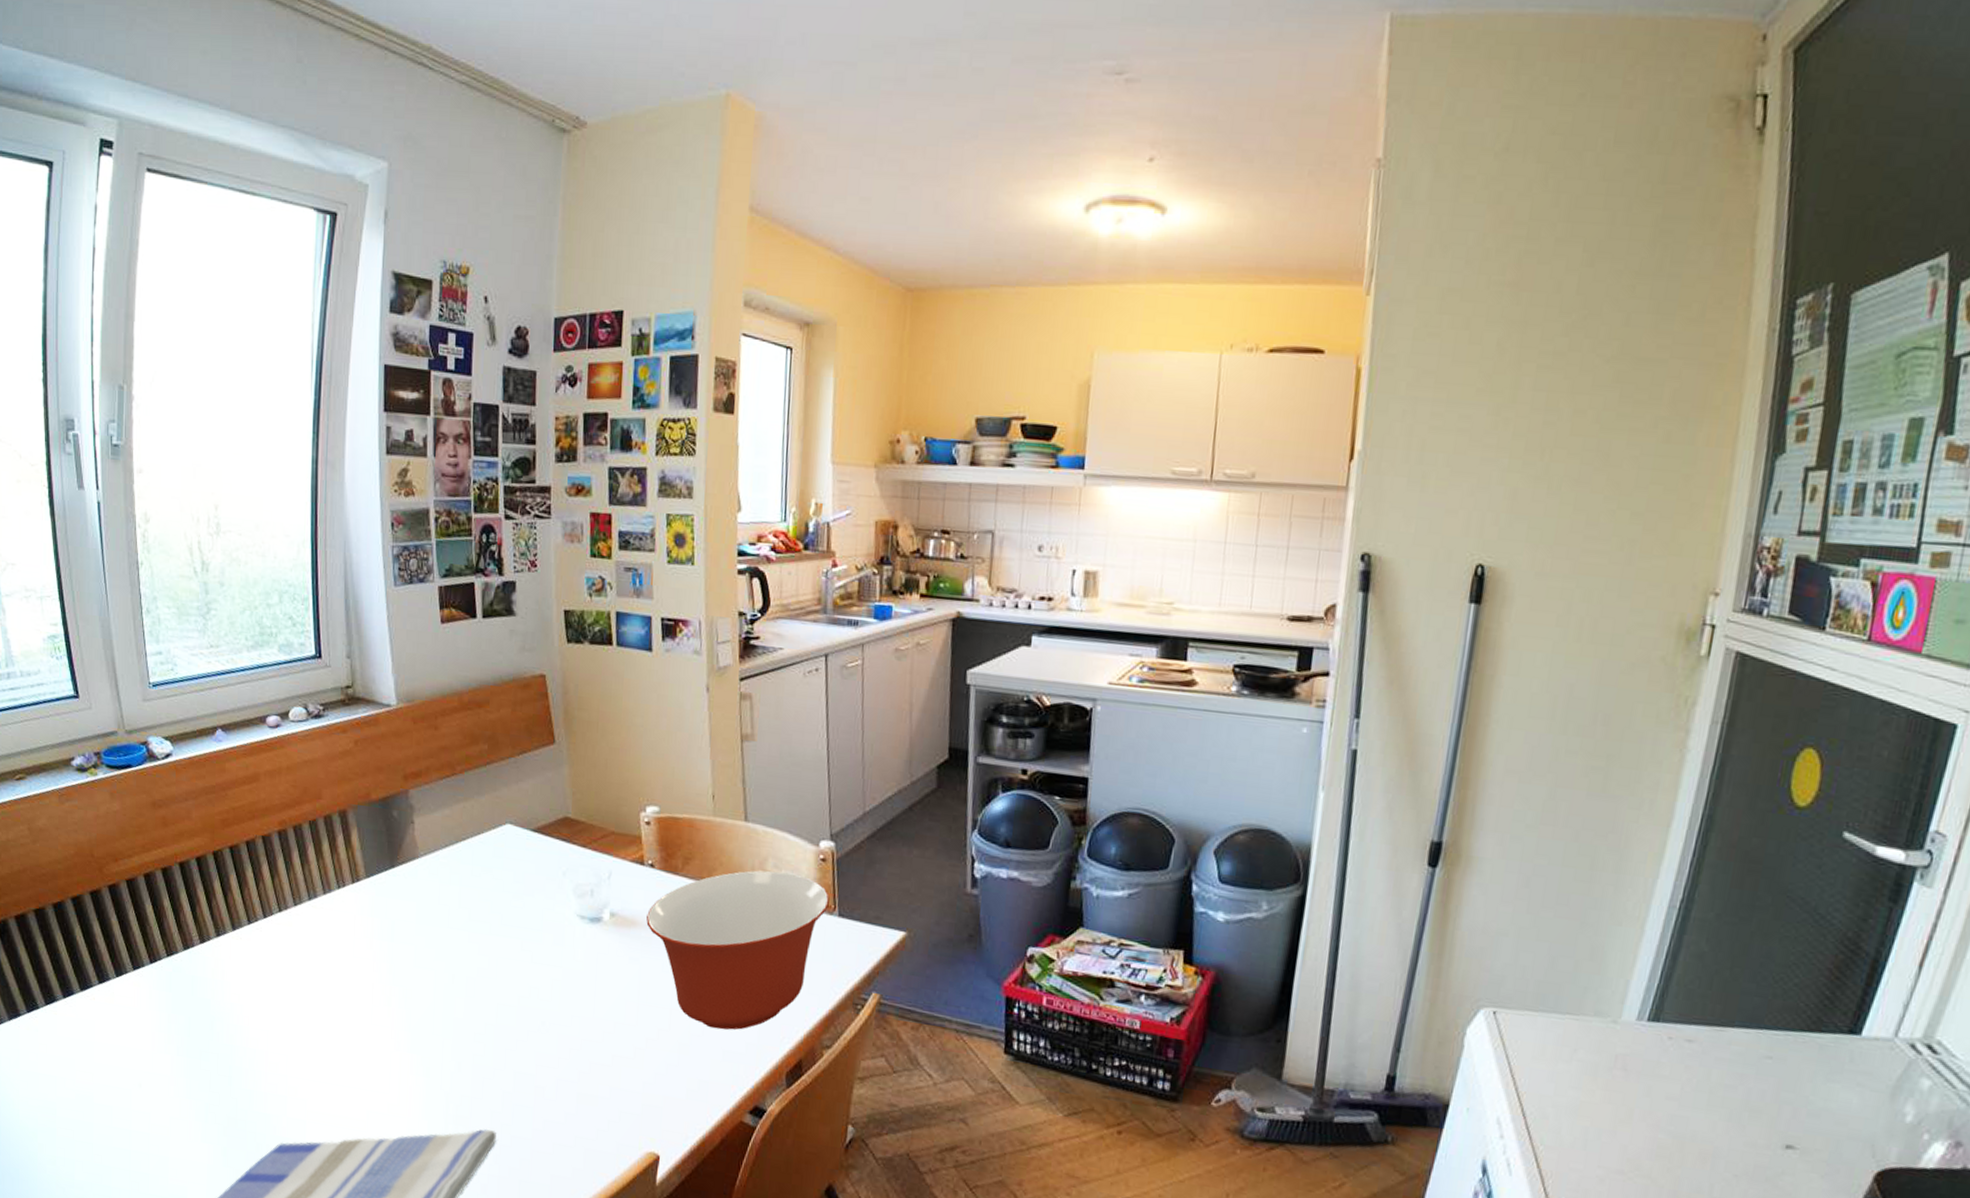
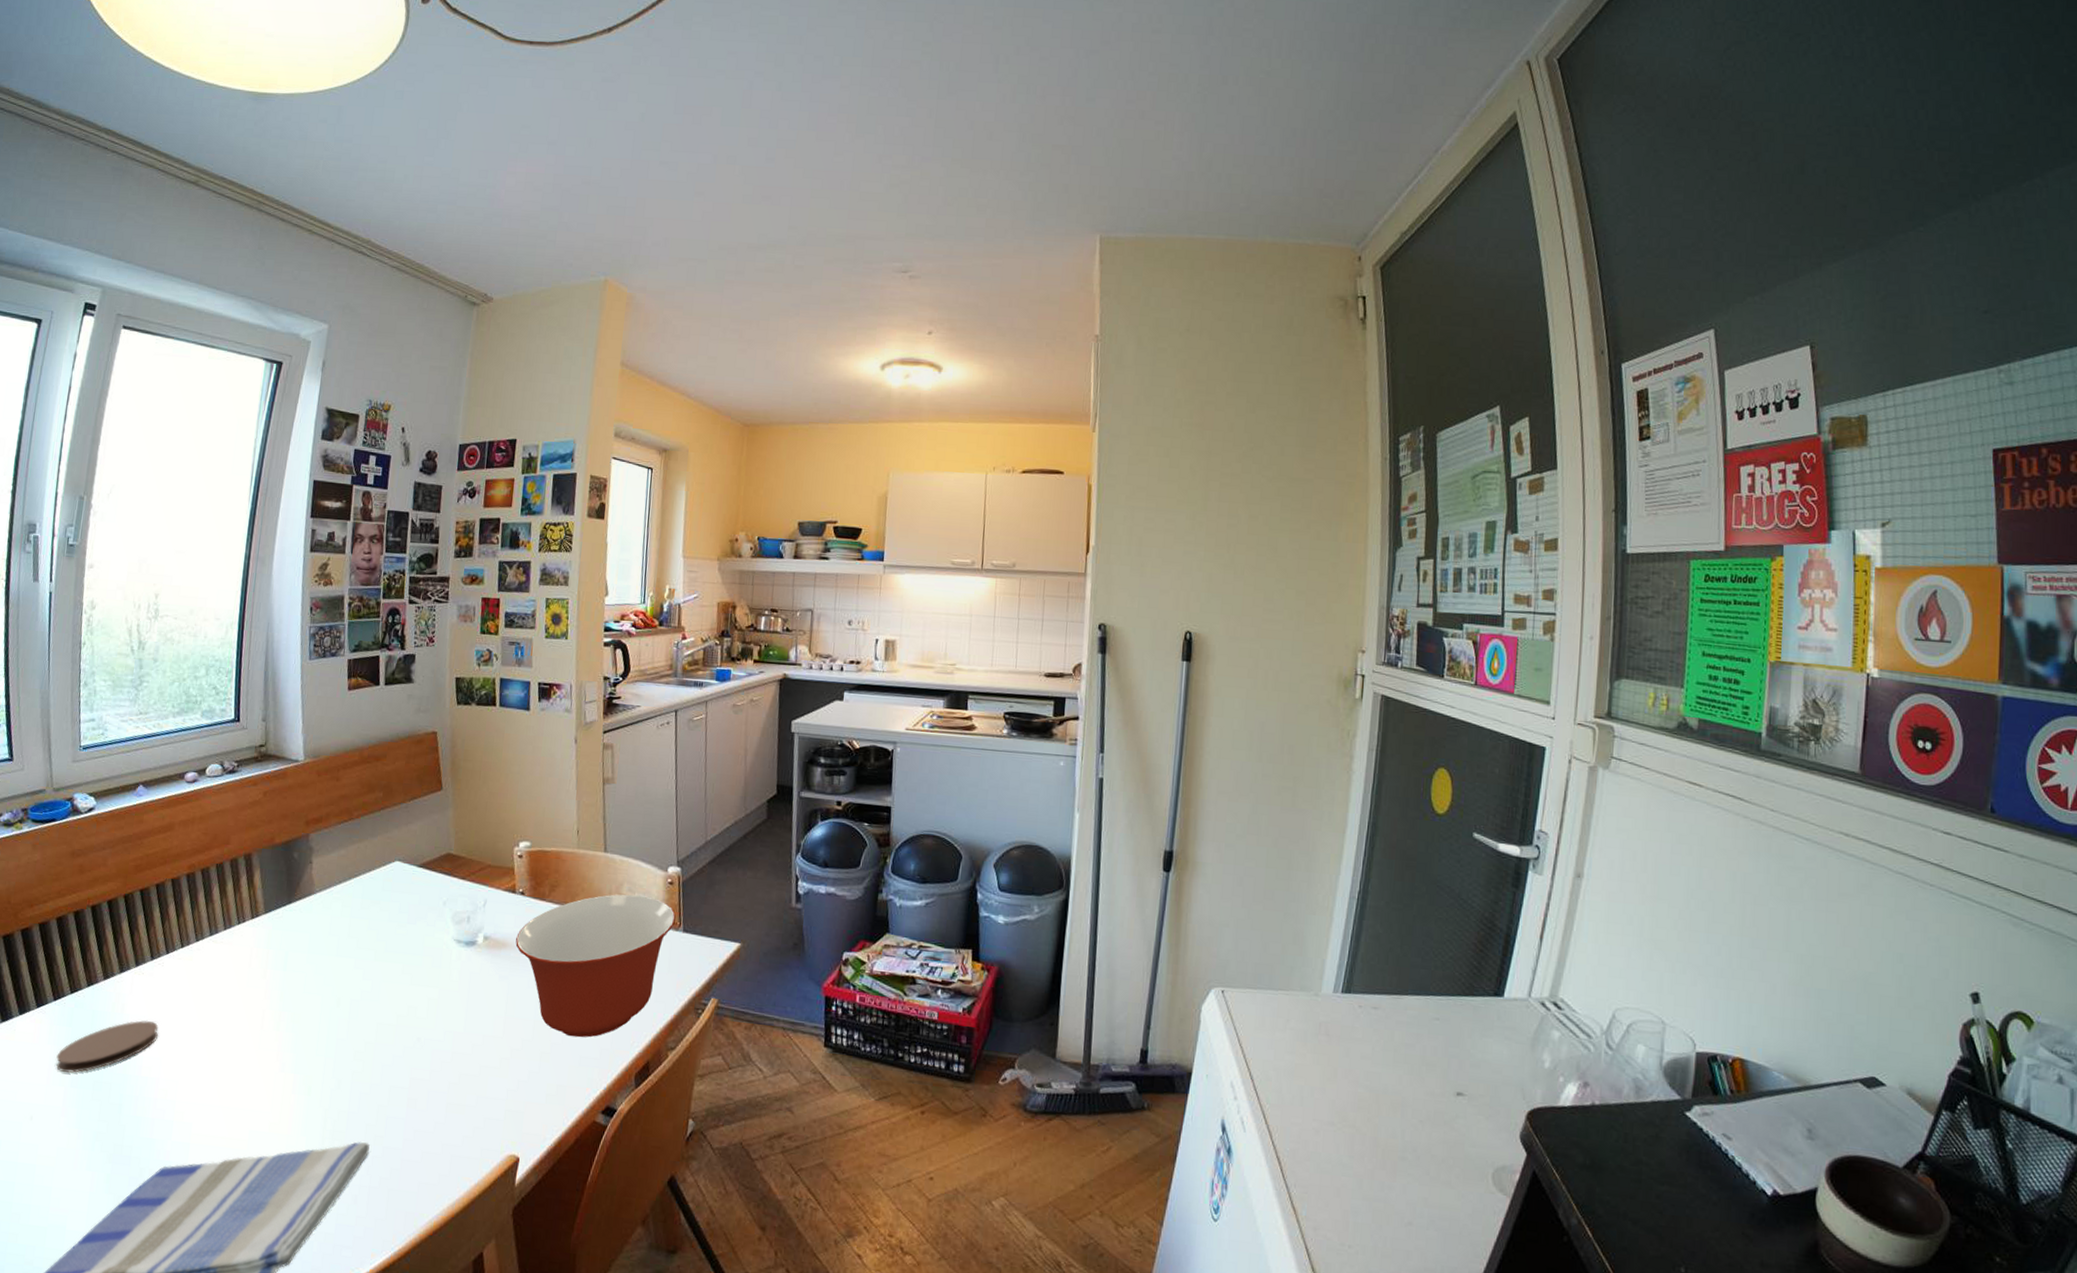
coaster: none [159,988,263,1041] -> present [56,1020,159,1073]

